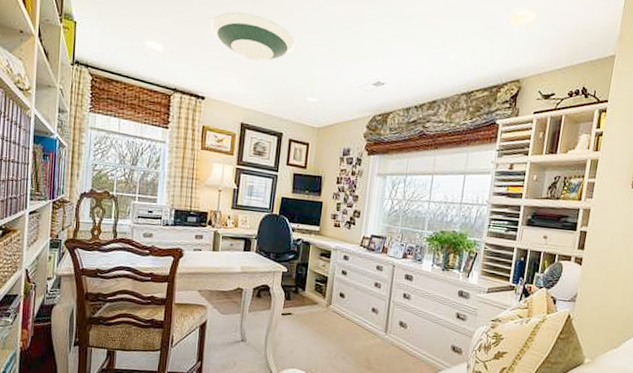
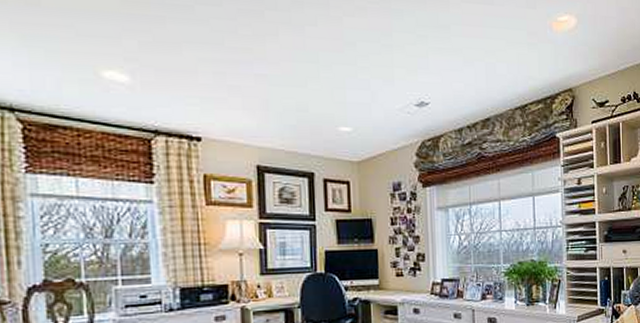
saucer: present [210,12,295,61] -> none [195,28,313,88]

